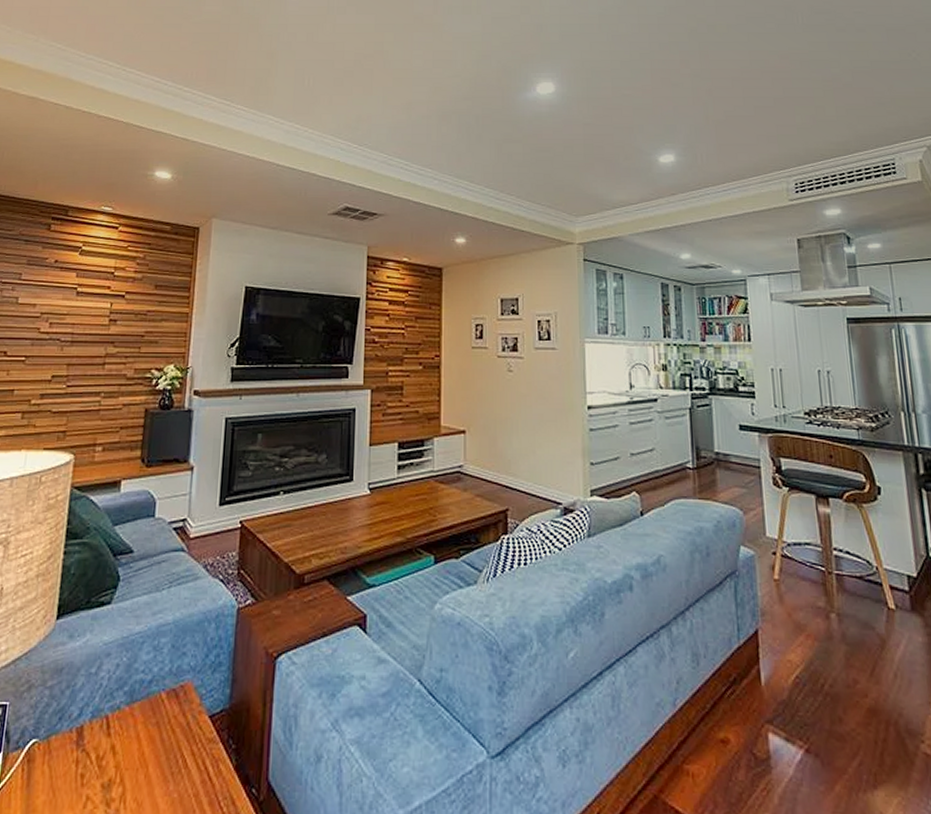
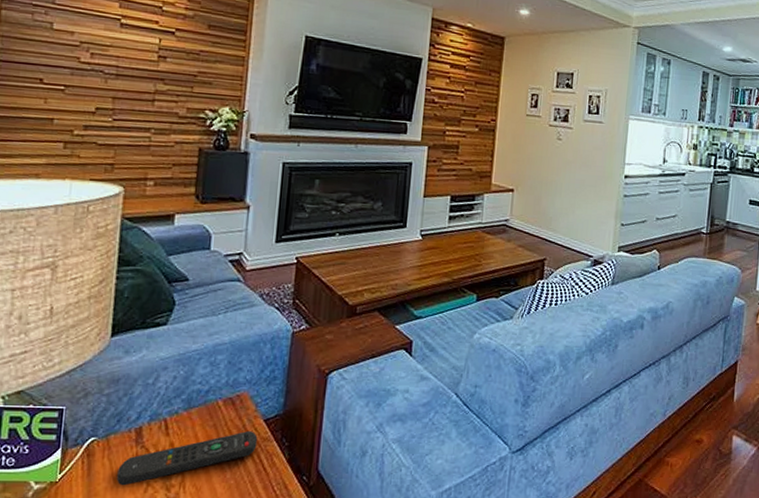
remote control: none [56,729,203,800] -> present [117,430,258,486]

